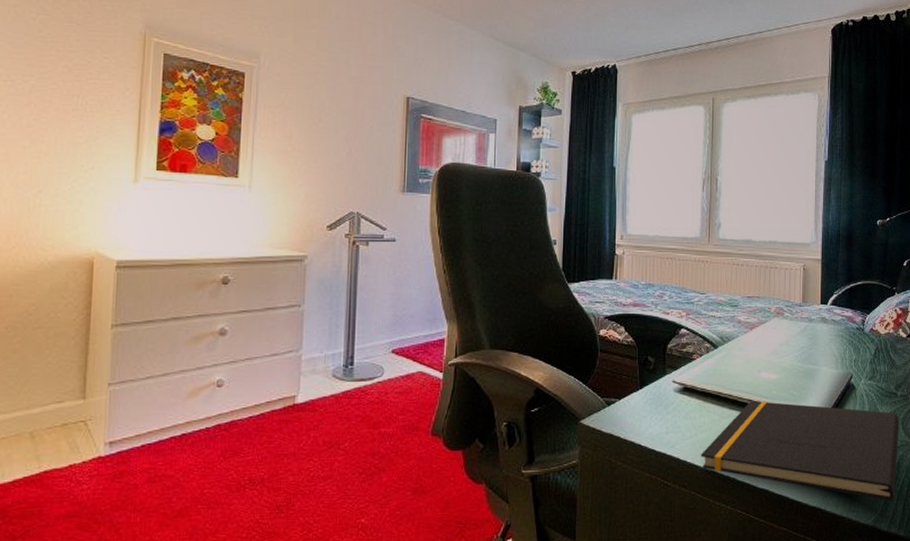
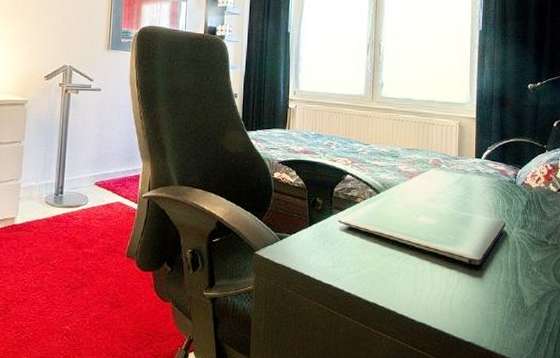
notepad: present [700,401,899,502] -> none [363,242,550,342]

